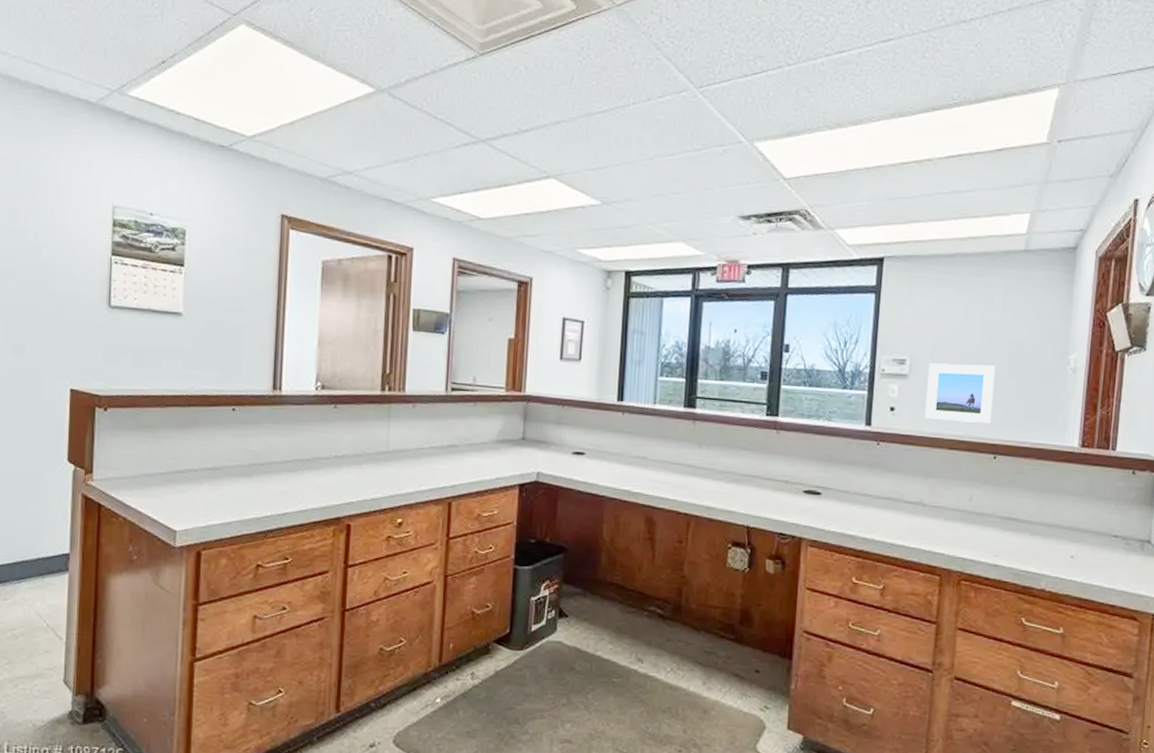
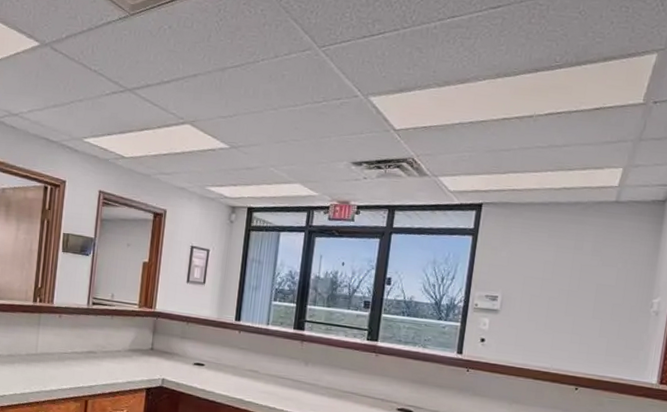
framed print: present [925,363,996,424] -> none [513,300,582,358]

